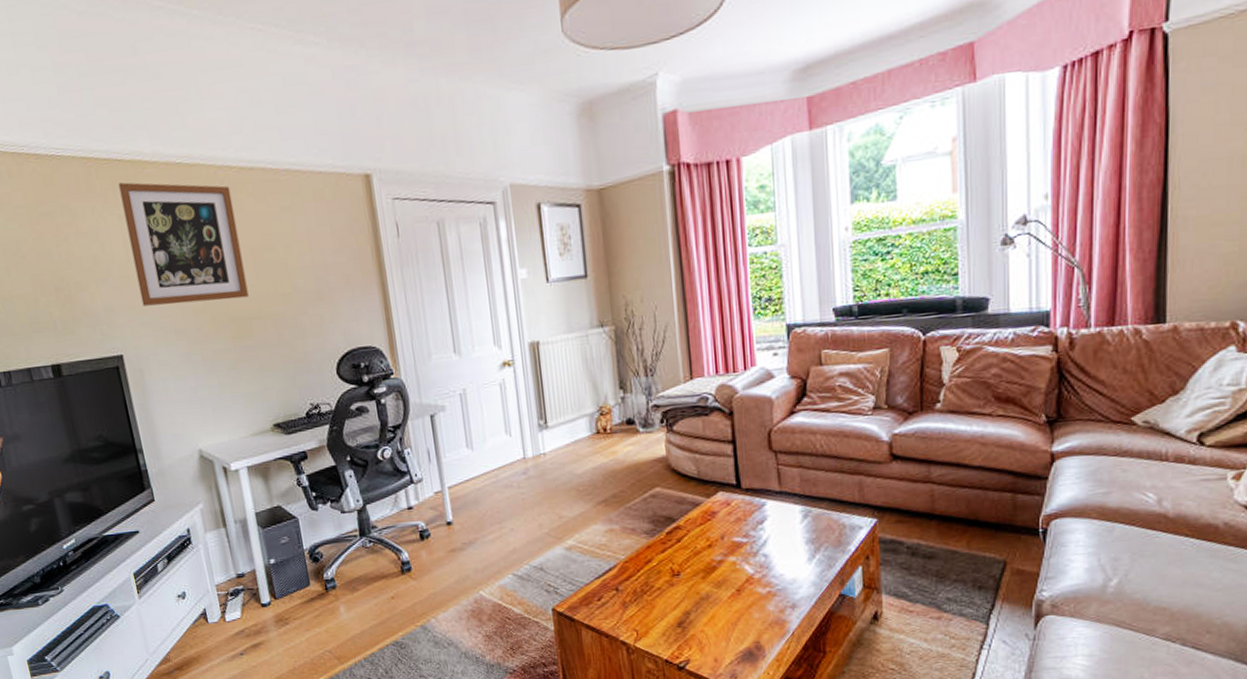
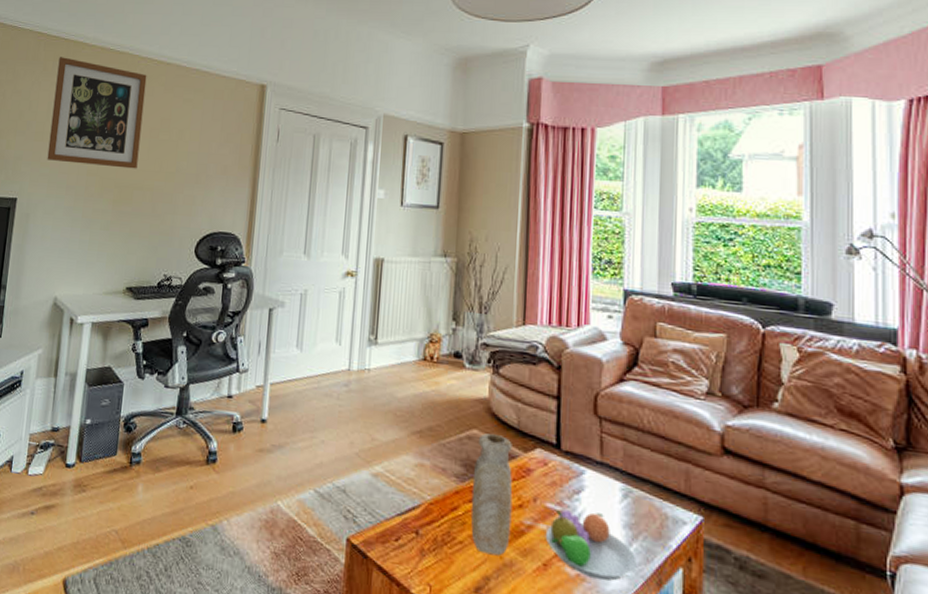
vase: none [661,488,704,593] -> present [470,433,513,556]
fruit bowl: none [735,536,822,591] -> present [545,509,638,581]

